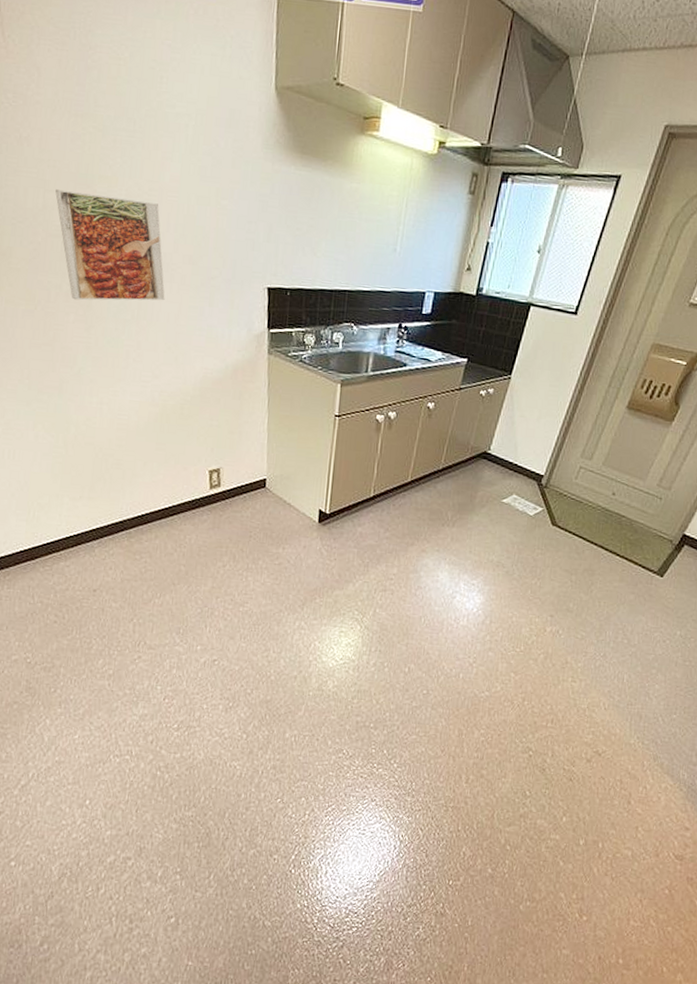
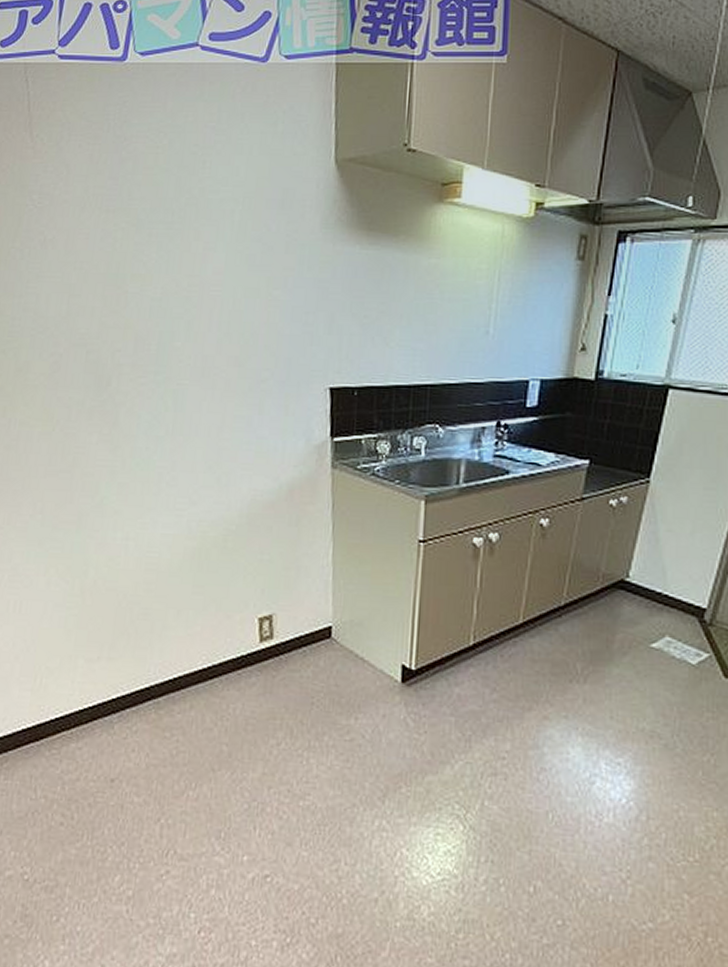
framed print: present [55,189,165,301] -> none [81,293,206,417]

